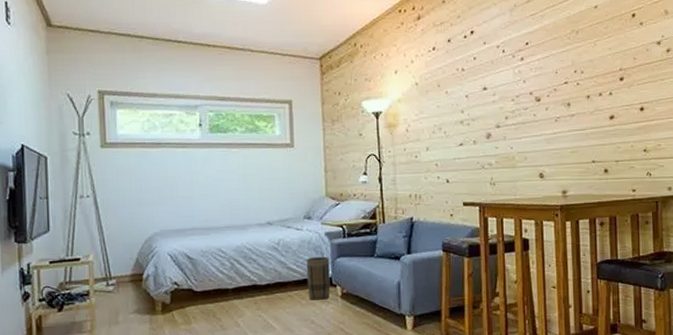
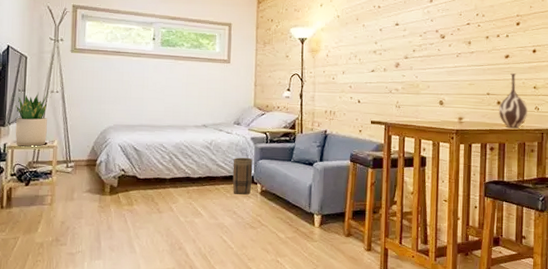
planter: none [37,198,79,265] -> present [15,91,48,147]
vase: none [607,136,639,198] -> present [499,73,528,128]

